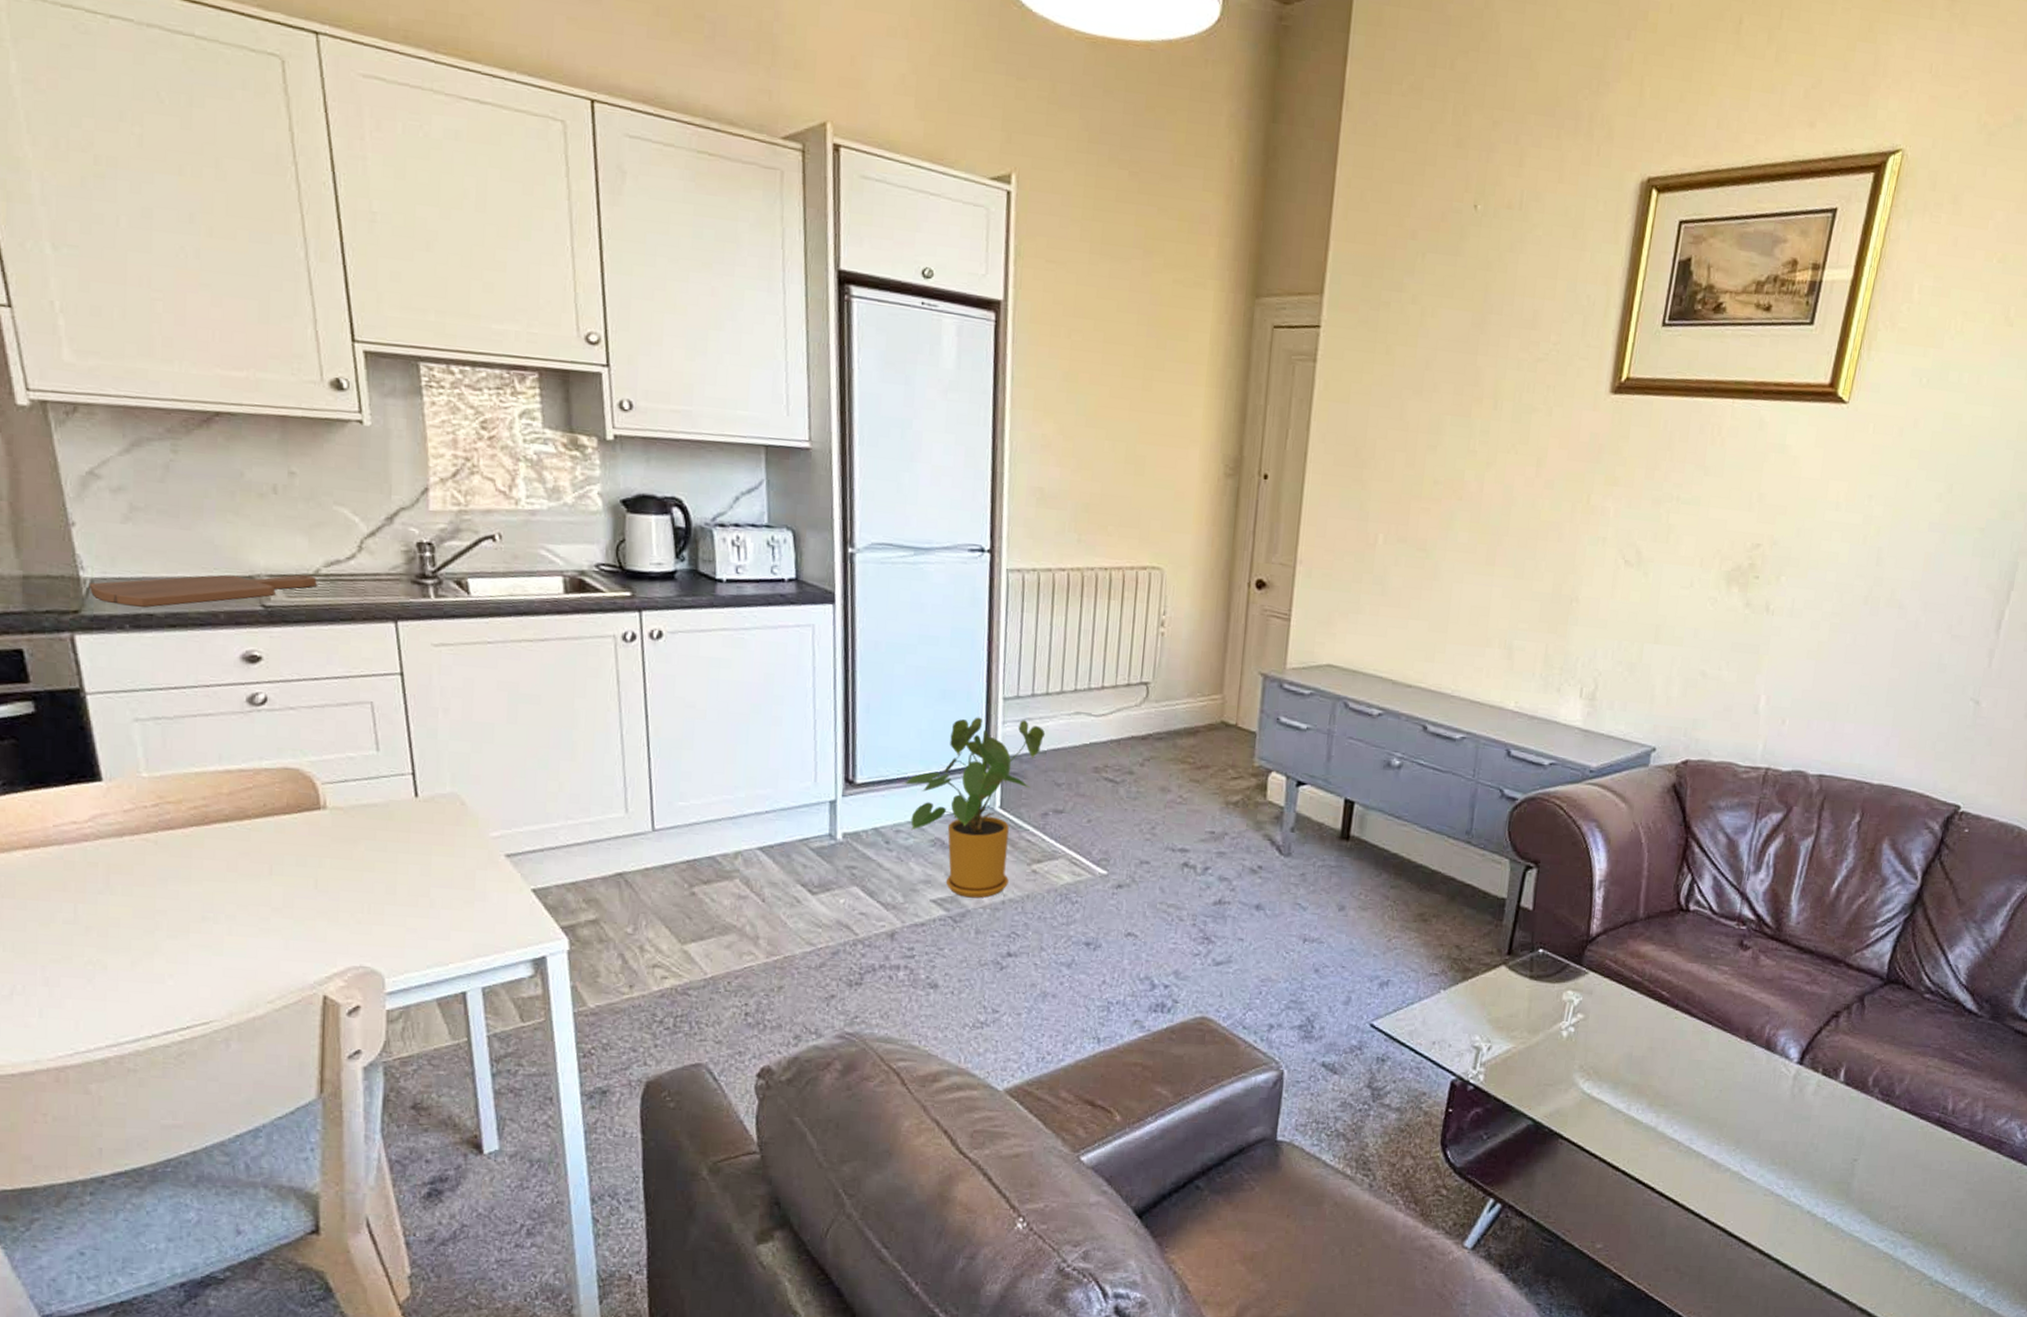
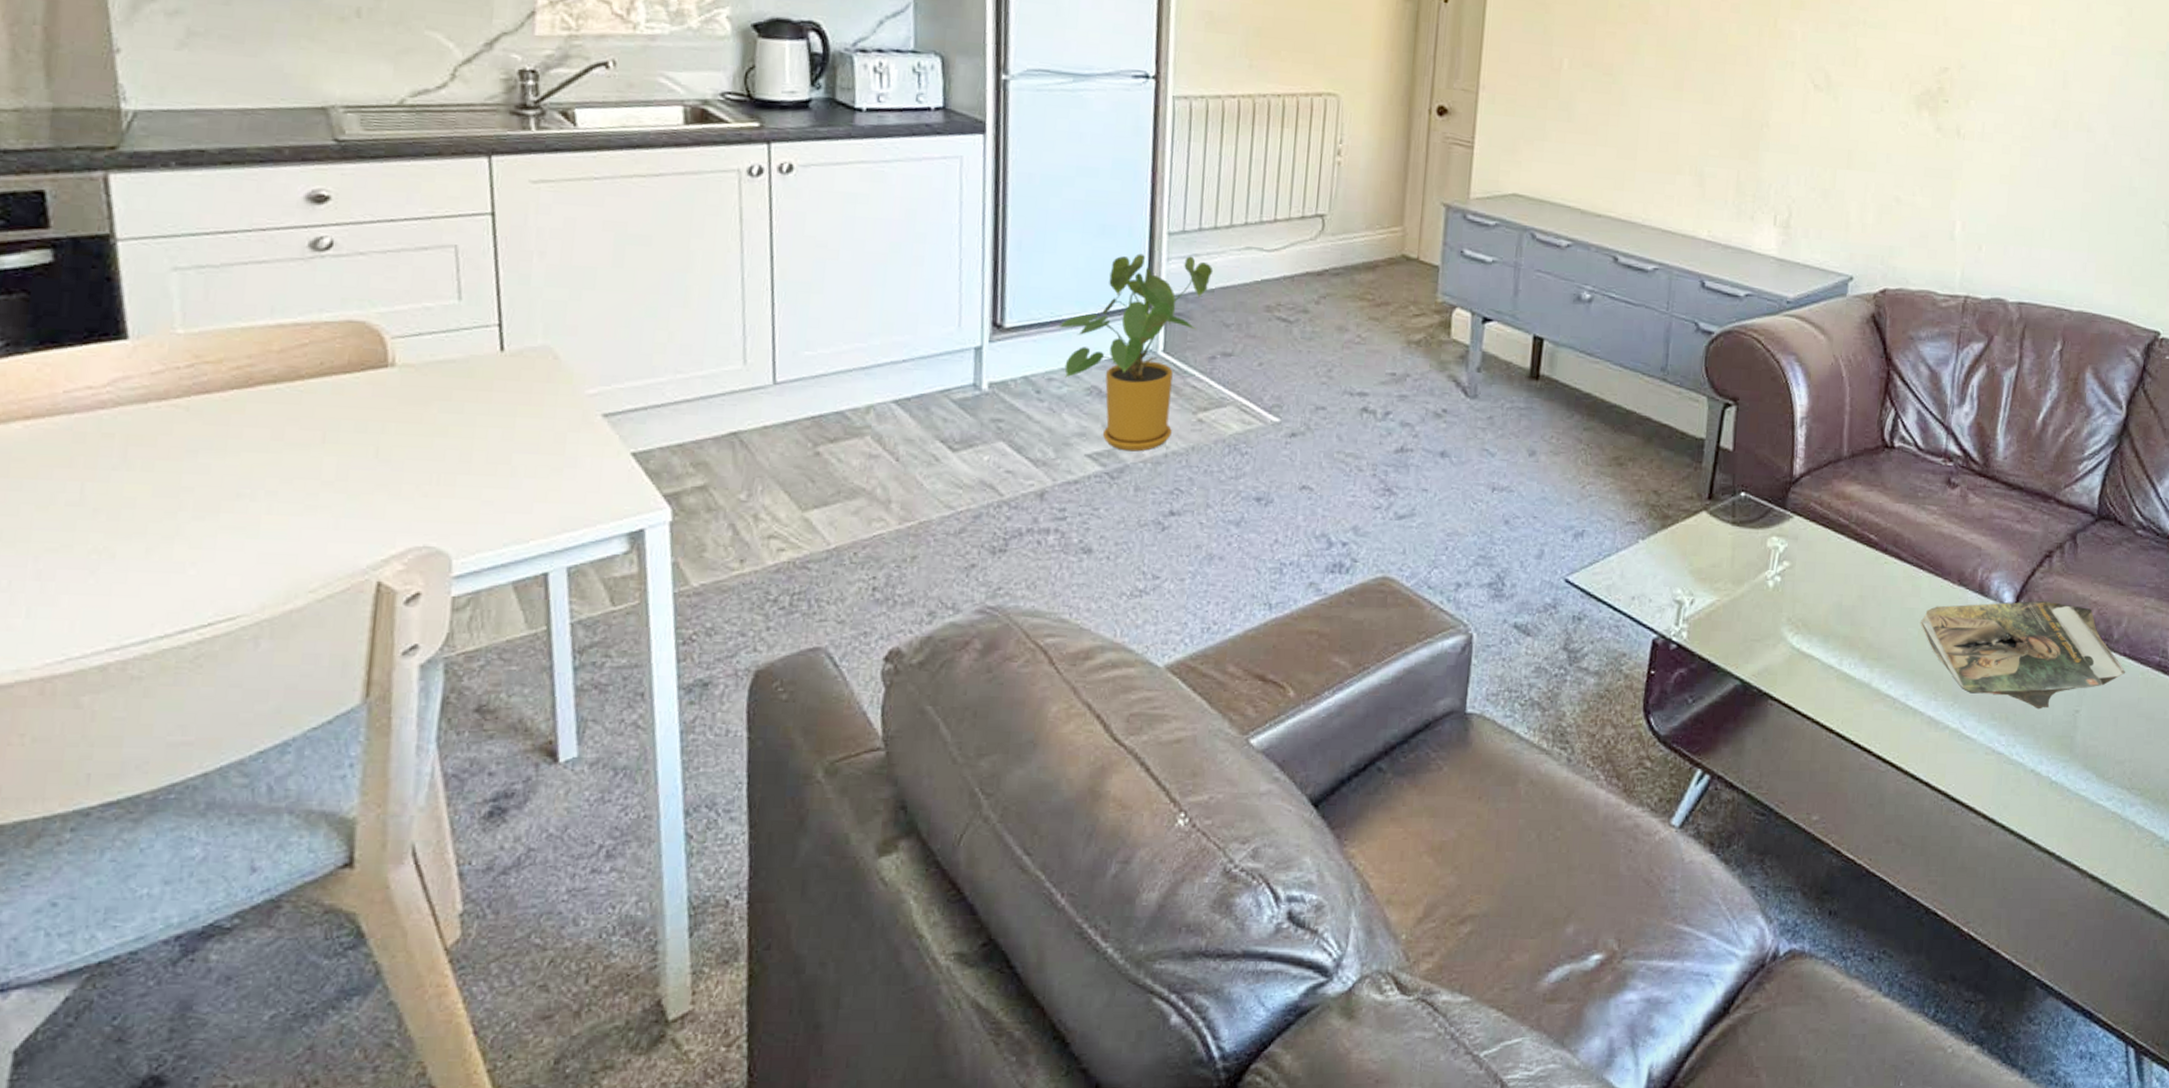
cutting board: present [88,574,317,609] -> none [130,105,401,144]
magazine: none [1706,1057,1906,1157] -> present [1920,601,2126,710]

